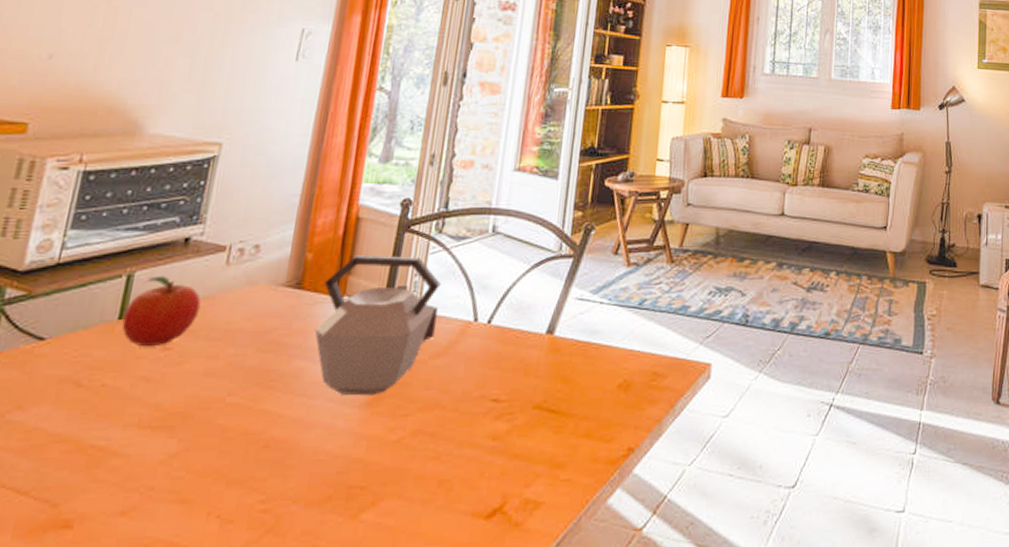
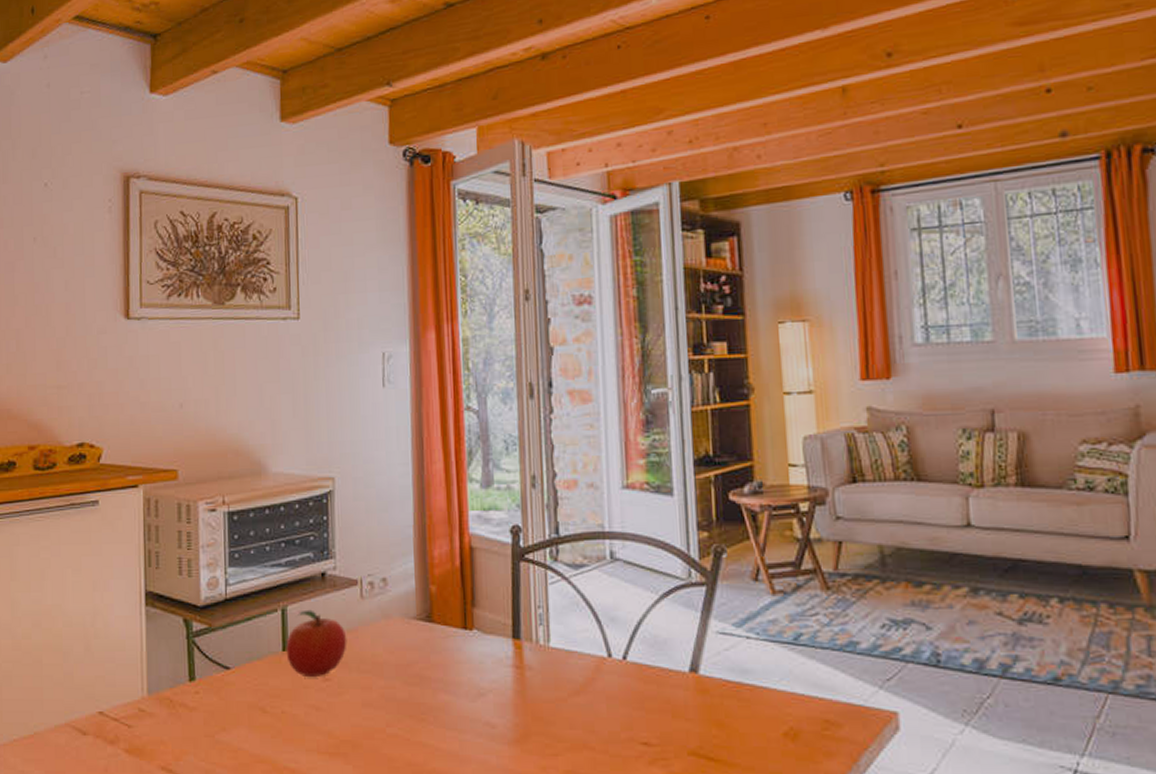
kettle: present [314,255,441,396] -> none [452,587,569,733]

